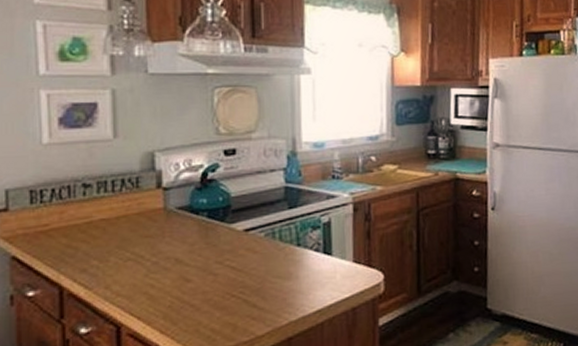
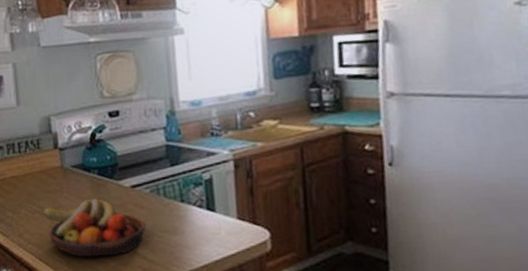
fruit bowl: none [137,243,258,309] -> present [42,198,146,258]

